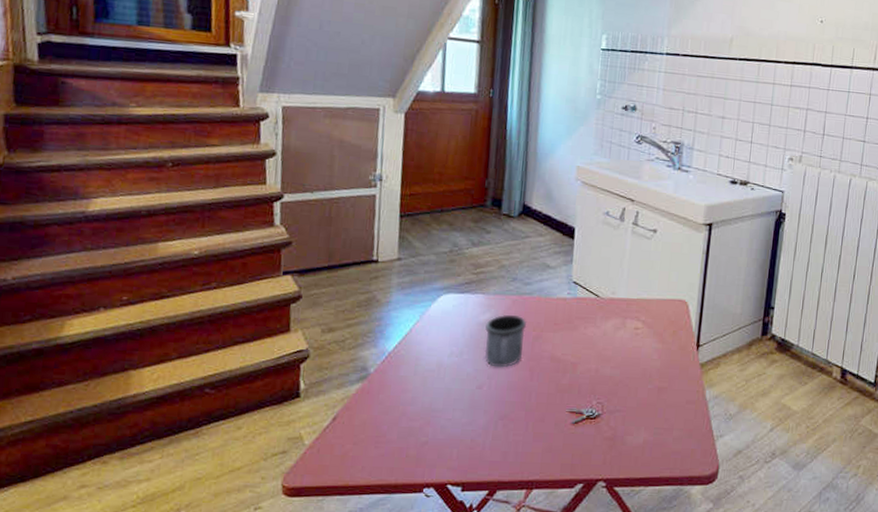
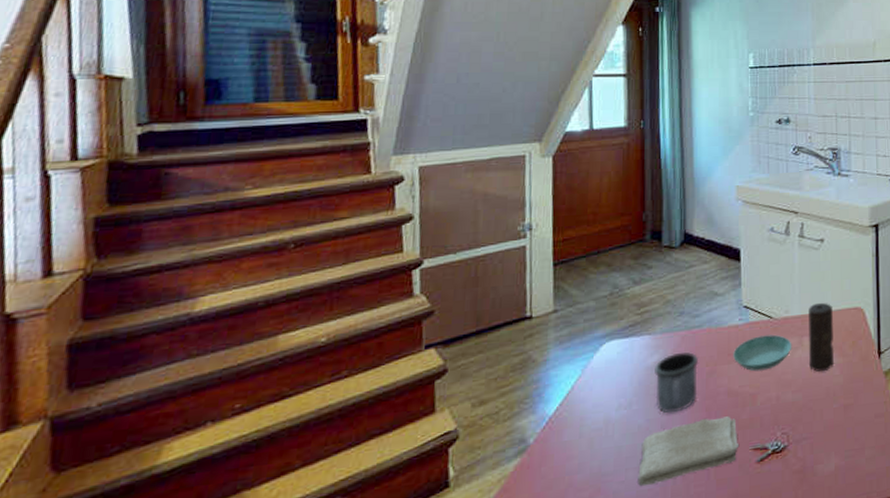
washcloth: none [463,377,558,427] -> present [638,416,740,487]
saucer: none [559,311,616,344] -> present [733,334,792,372]
candle: none [629,289,658,354] -> present [809,302,835,372]

